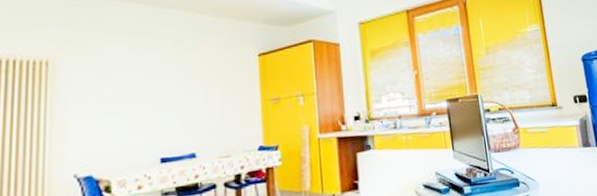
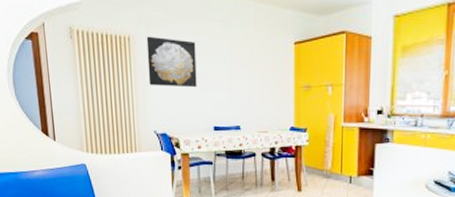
wall art: none [71,58,139,117] -> present [146,36,197,87]

